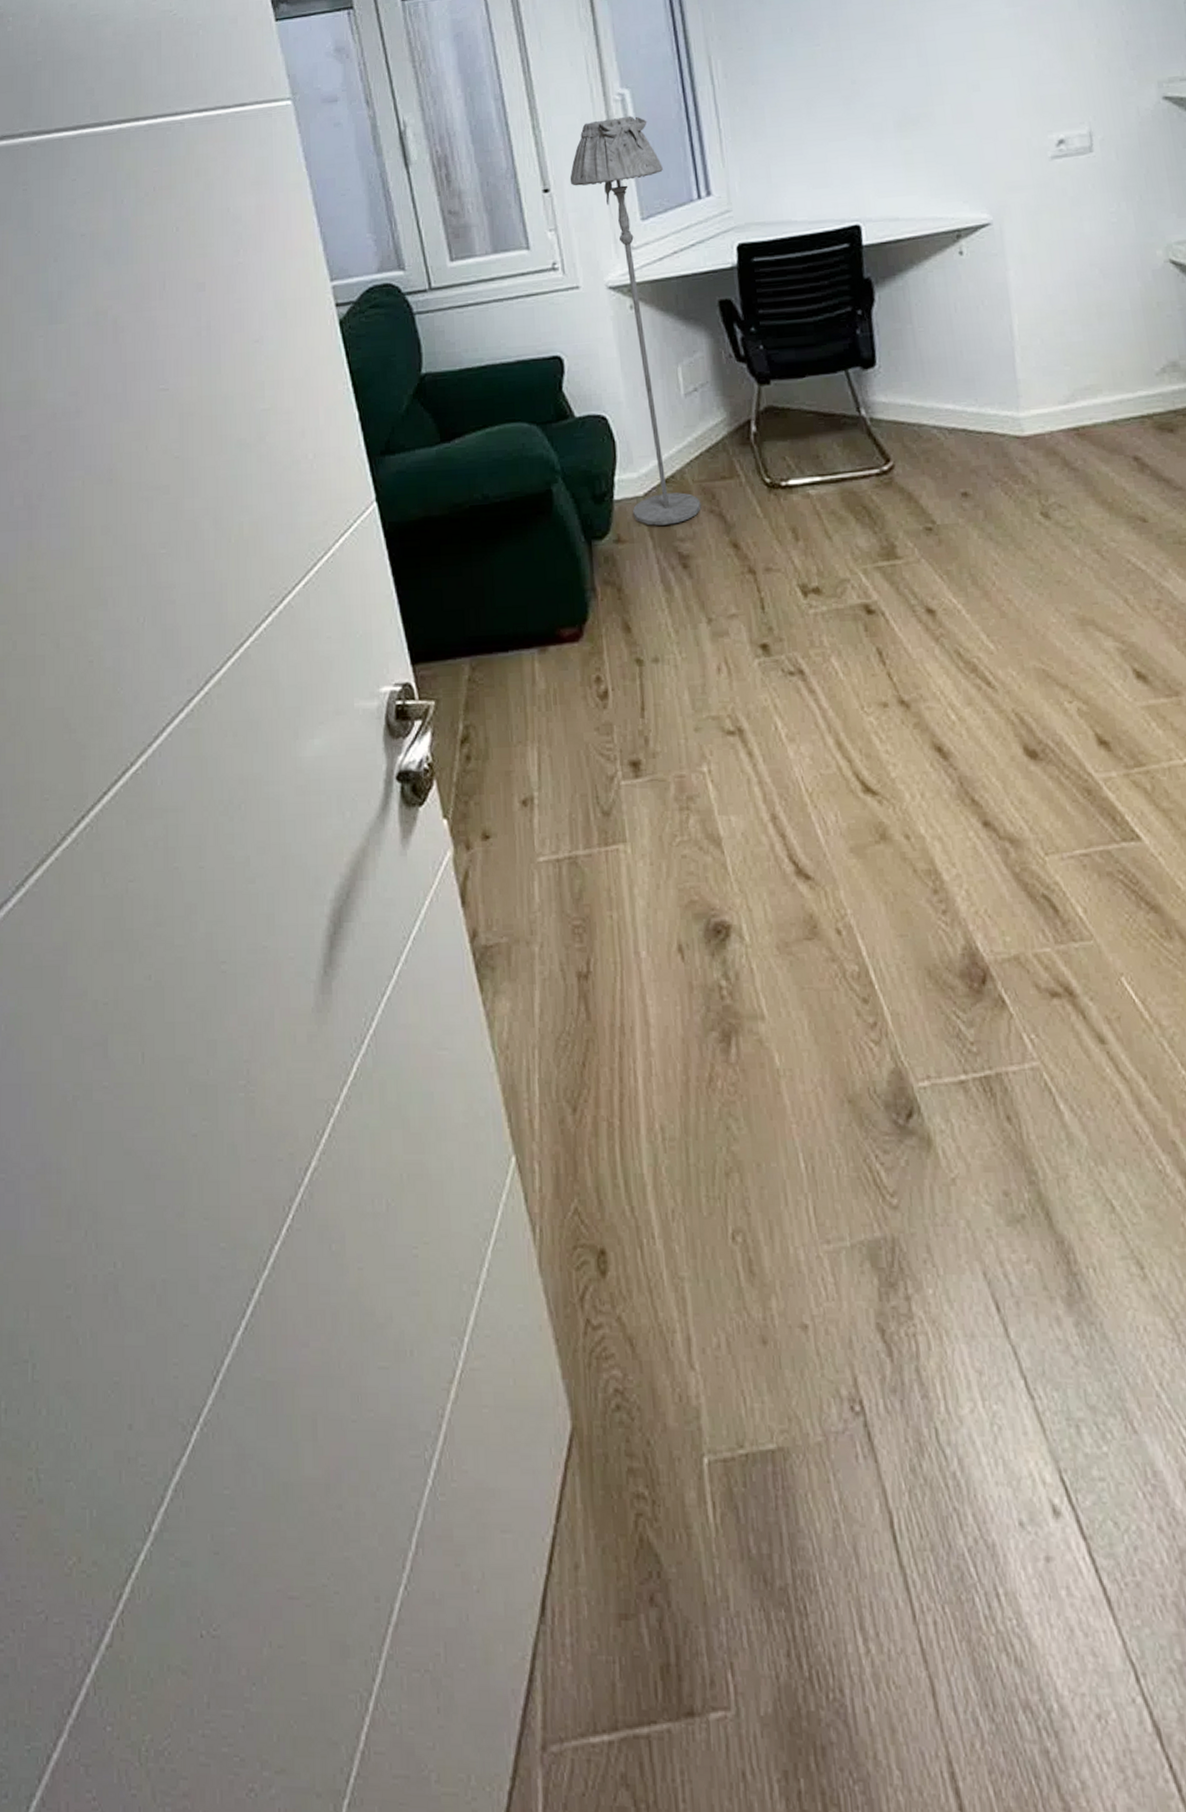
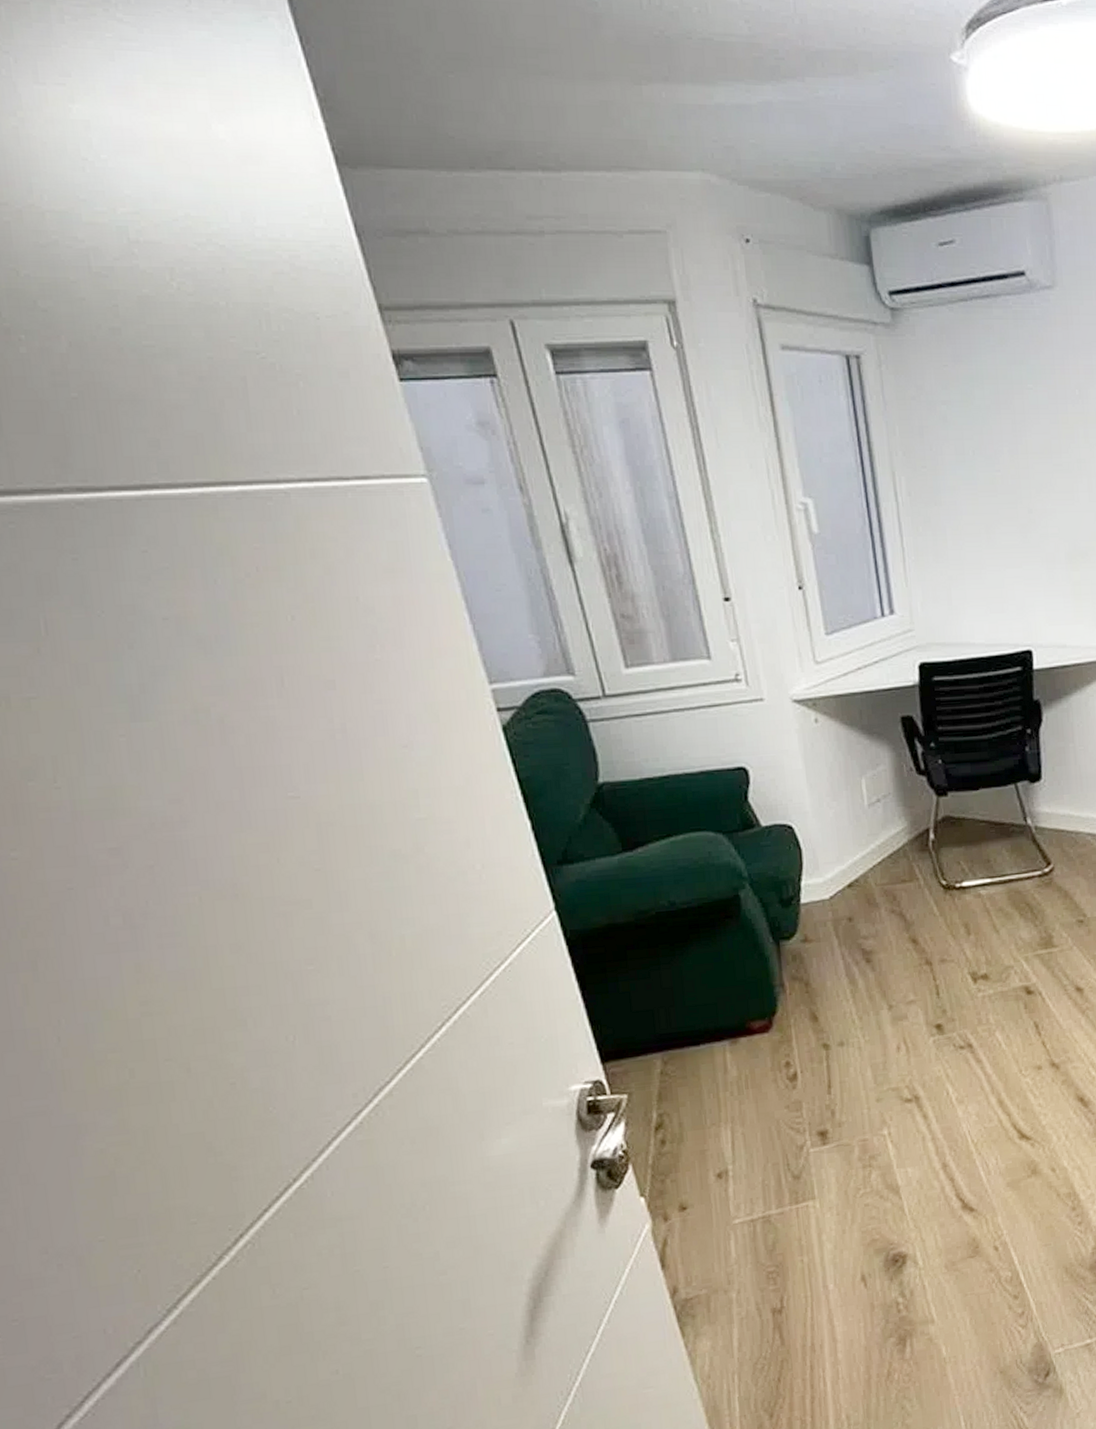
floor lamp: present [569,115,702,526] -> none [751,527,884,926]

